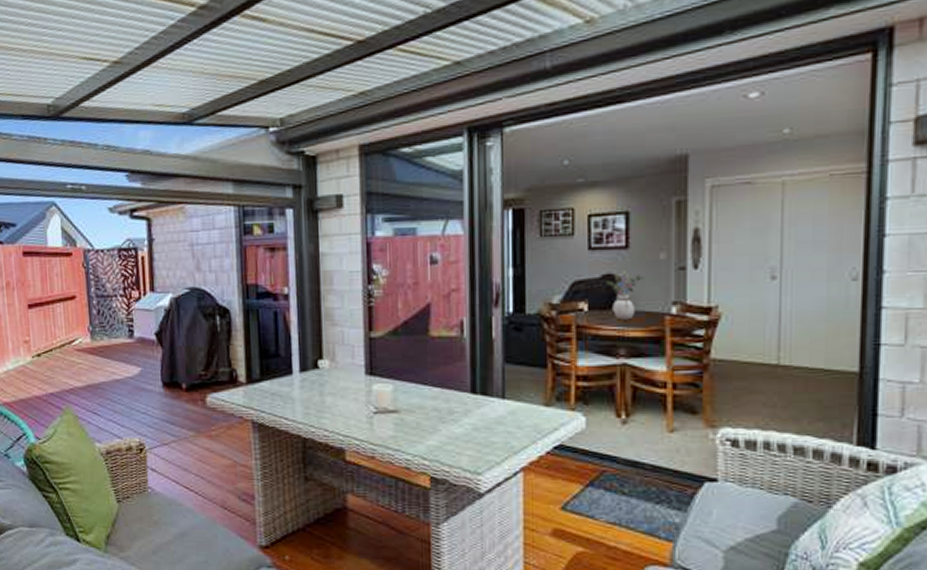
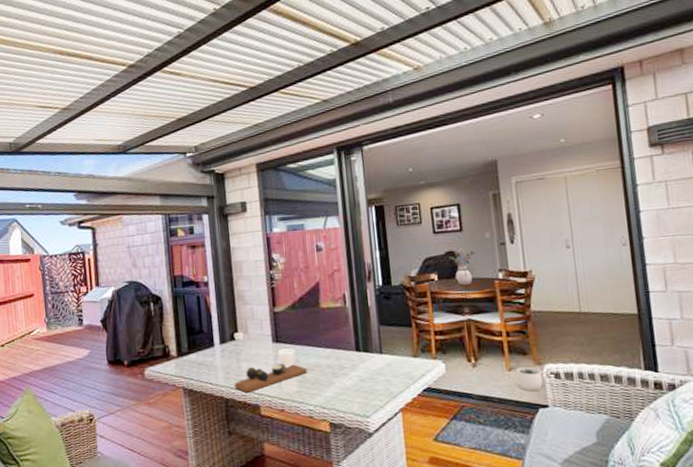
decorative tray: none [314,402,408,433] -> present [234,364,308,393]
planter: none [680,428,713,463] -> present [516,366,543,393]

